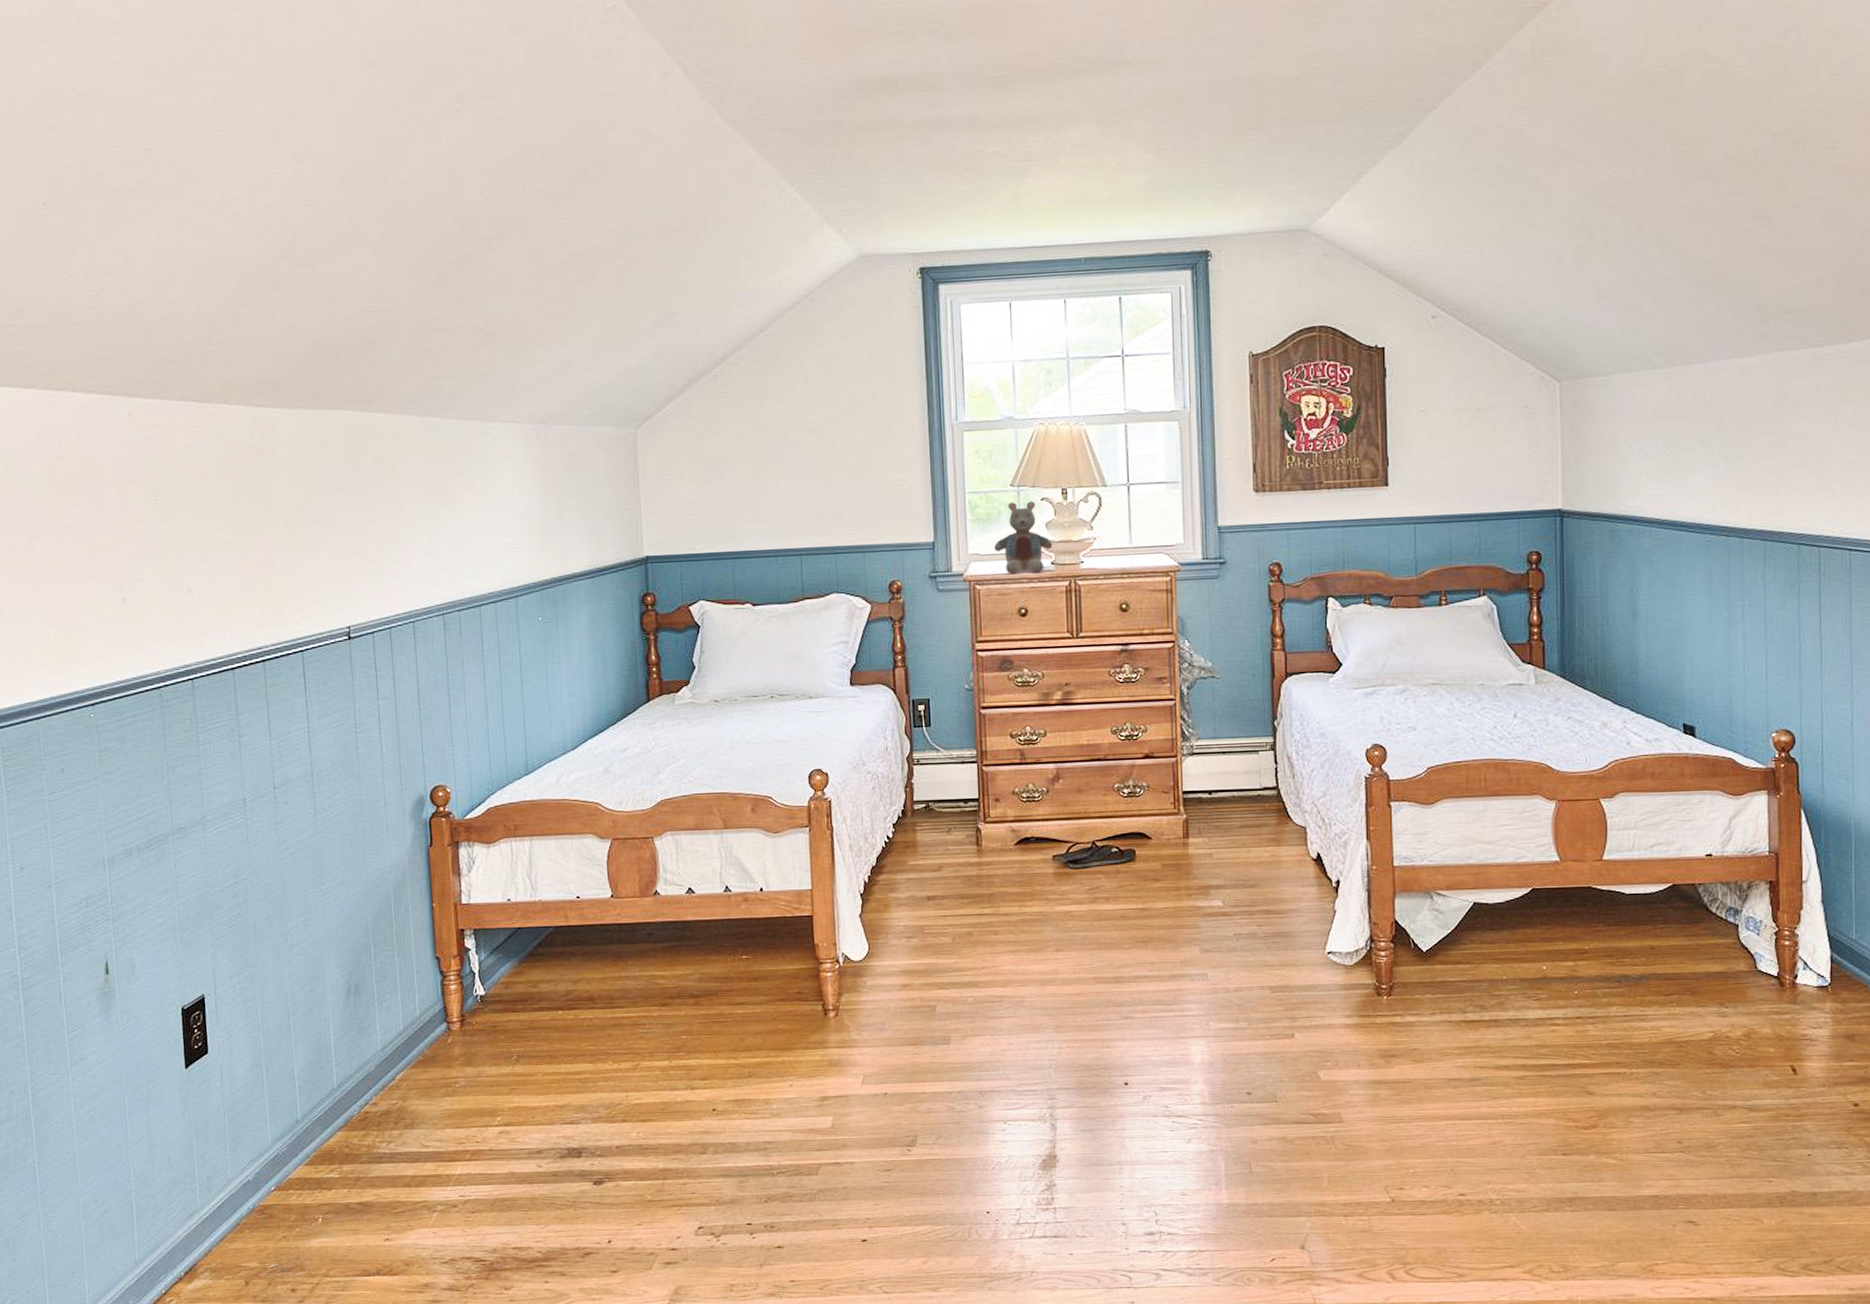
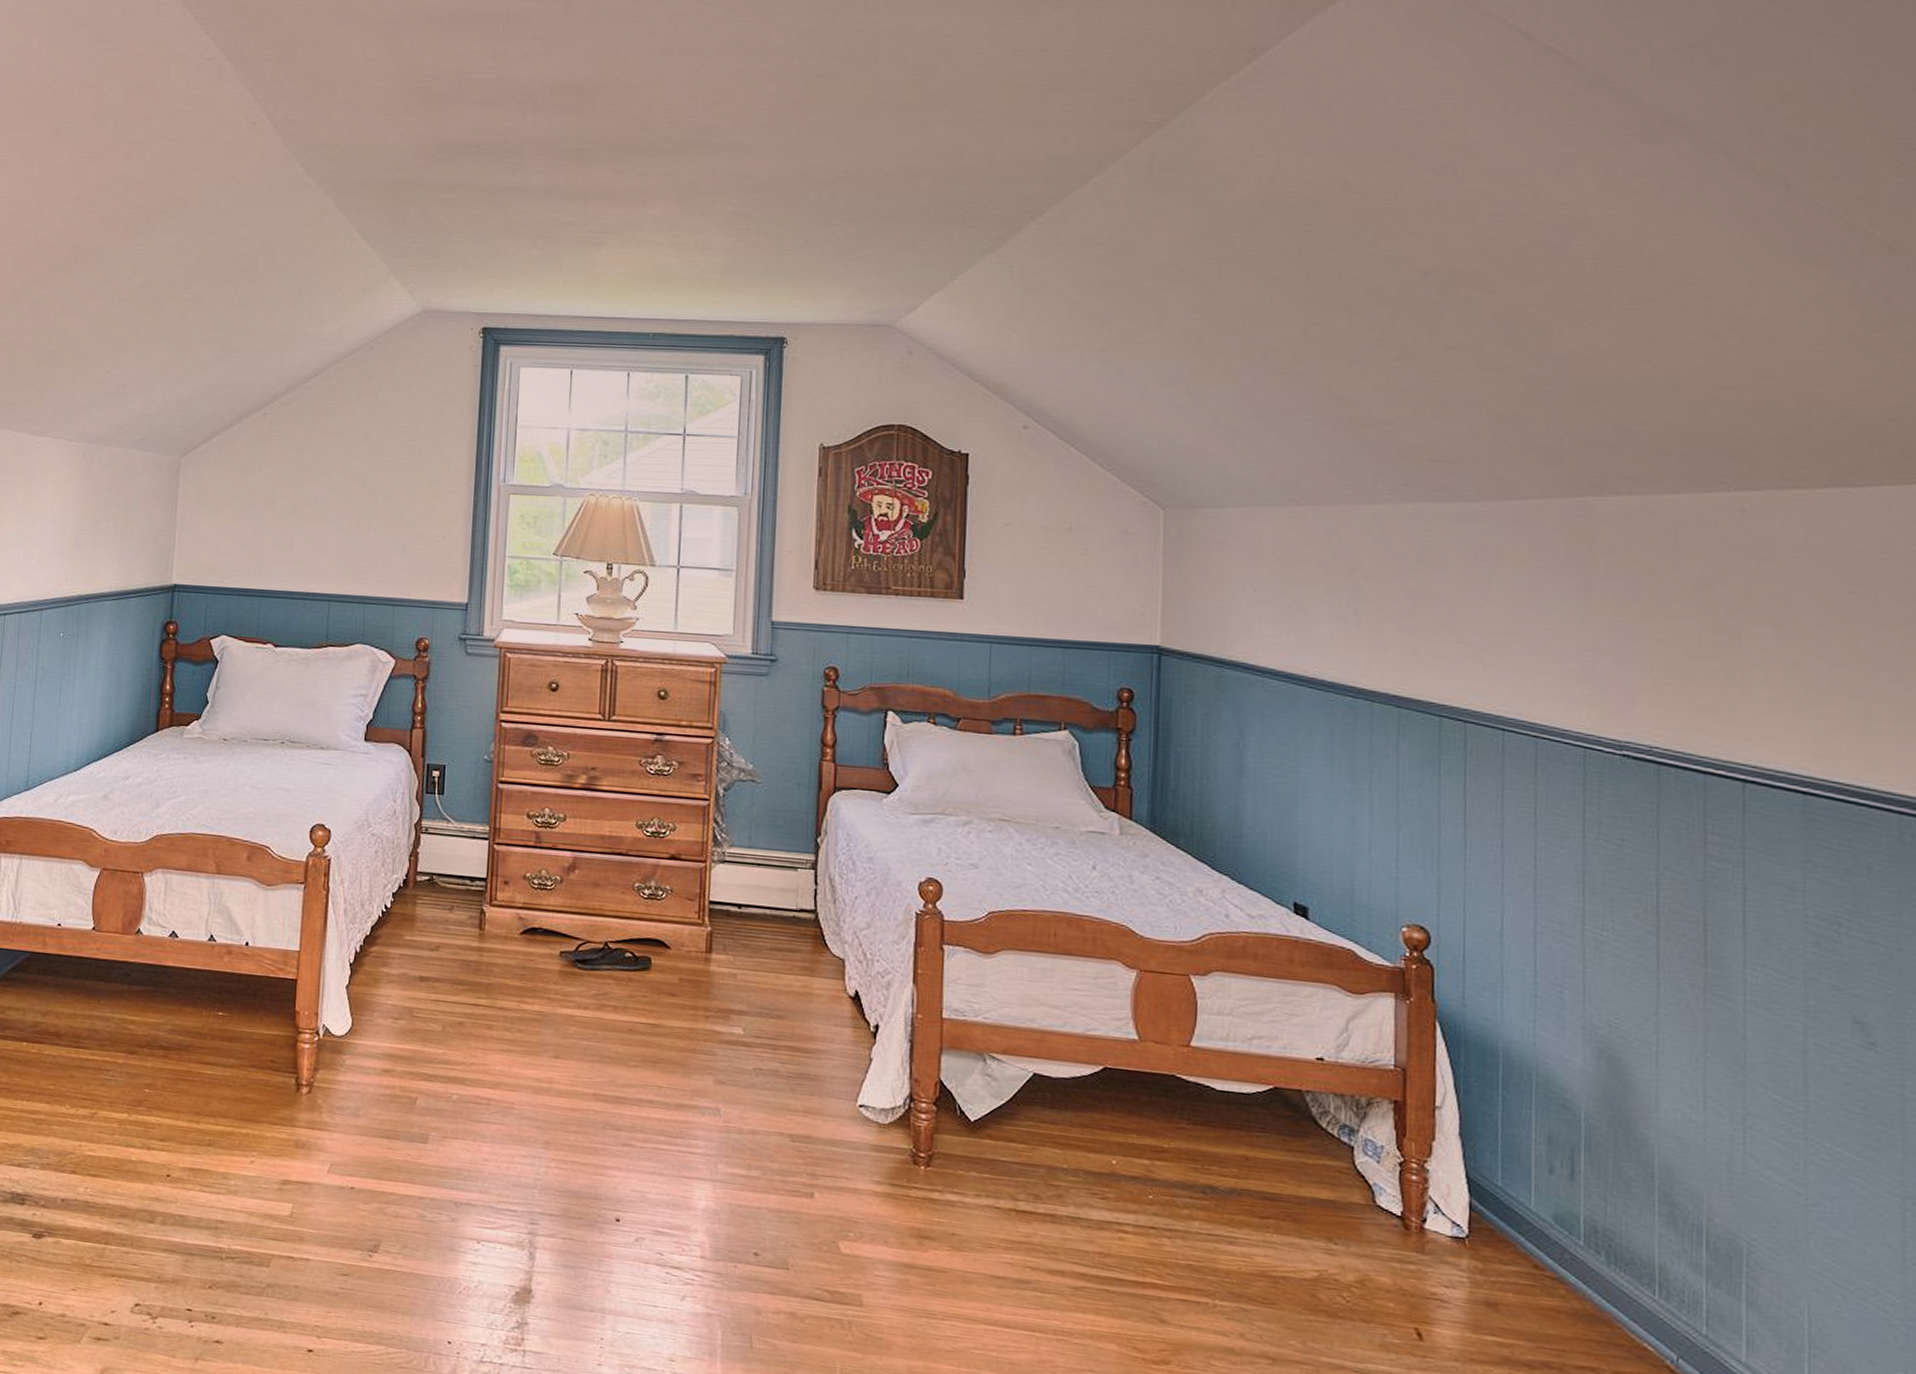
stuffed animal: present [994,501,1053,575] -> none [530,571,592,648]

